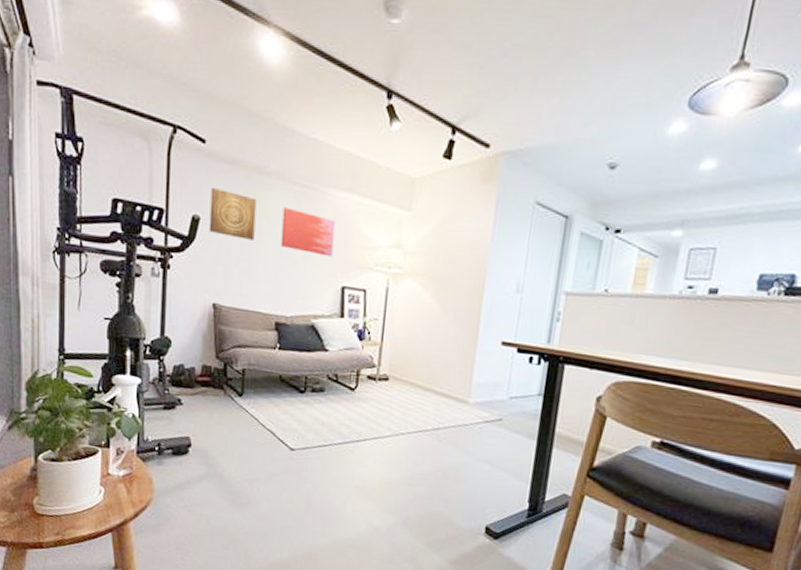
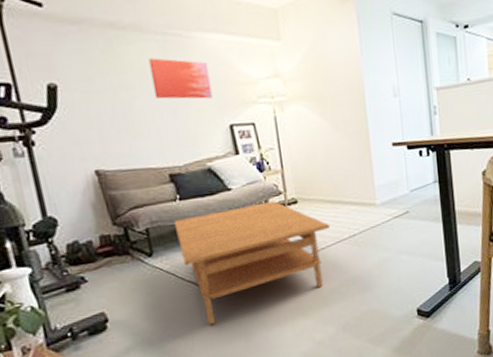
wall art: present [209,187,257,240] -> none [62,51,125,99]
coffee table: none [268,367,416,478] -> present [173,201,331,325]

